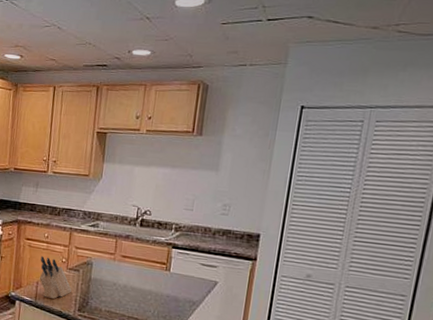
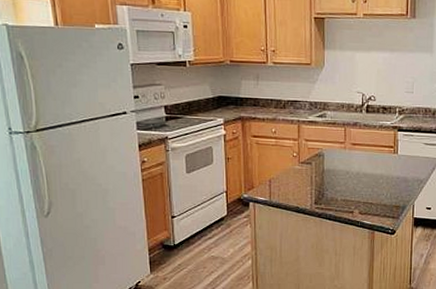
knife block: present [39,256,72,299] -> none [270,153,307,195]

